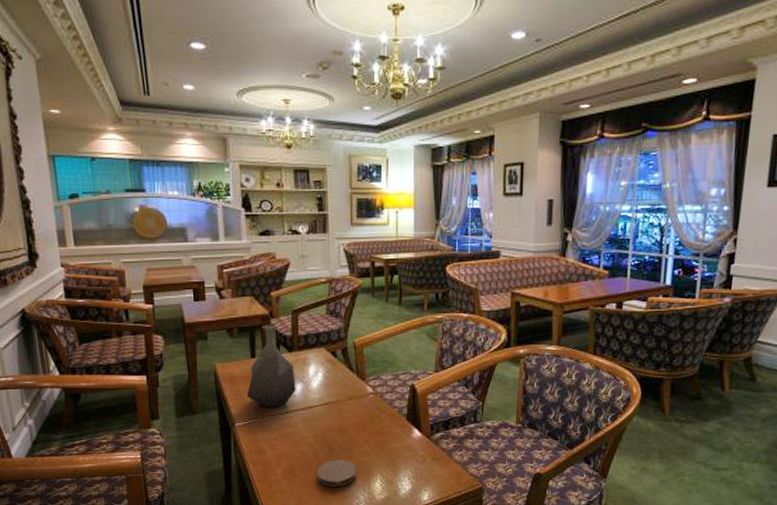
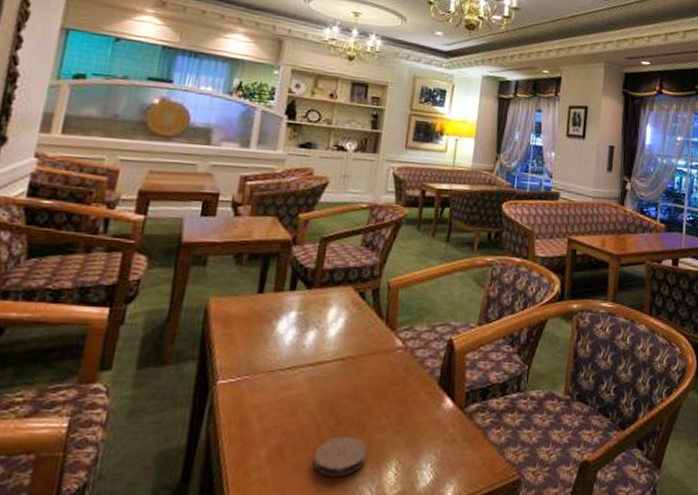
vase: present [246,324,296,408] -> none [241,251,310,362]

